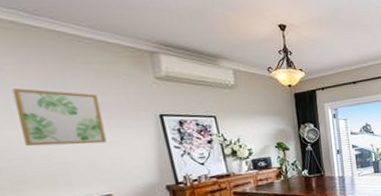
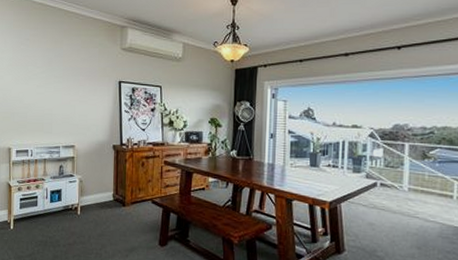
wall art: present [12,88,107,147] -> none [30,54,80,102]

